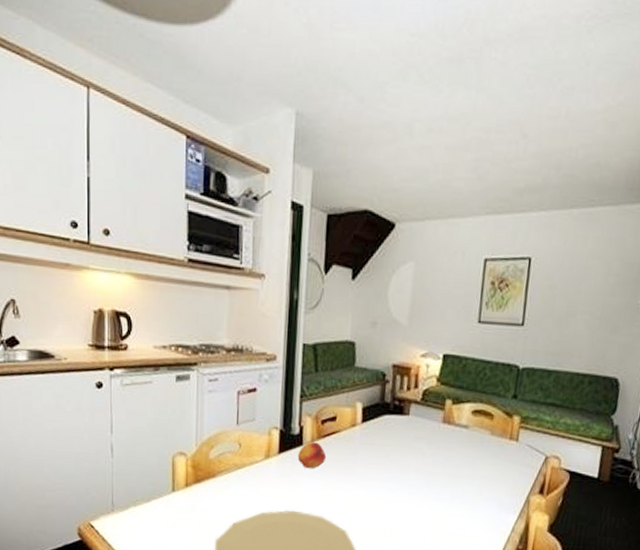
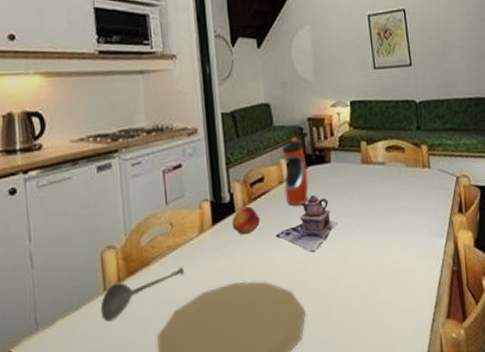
soupspoon: none [168,485,247,518] -> present [100,266,185,322]
teapot: none [339,444,404,500] -> present [275,195,337,253]
water bottle: none [355,382,383,452] -> present [282,137,309,206]

